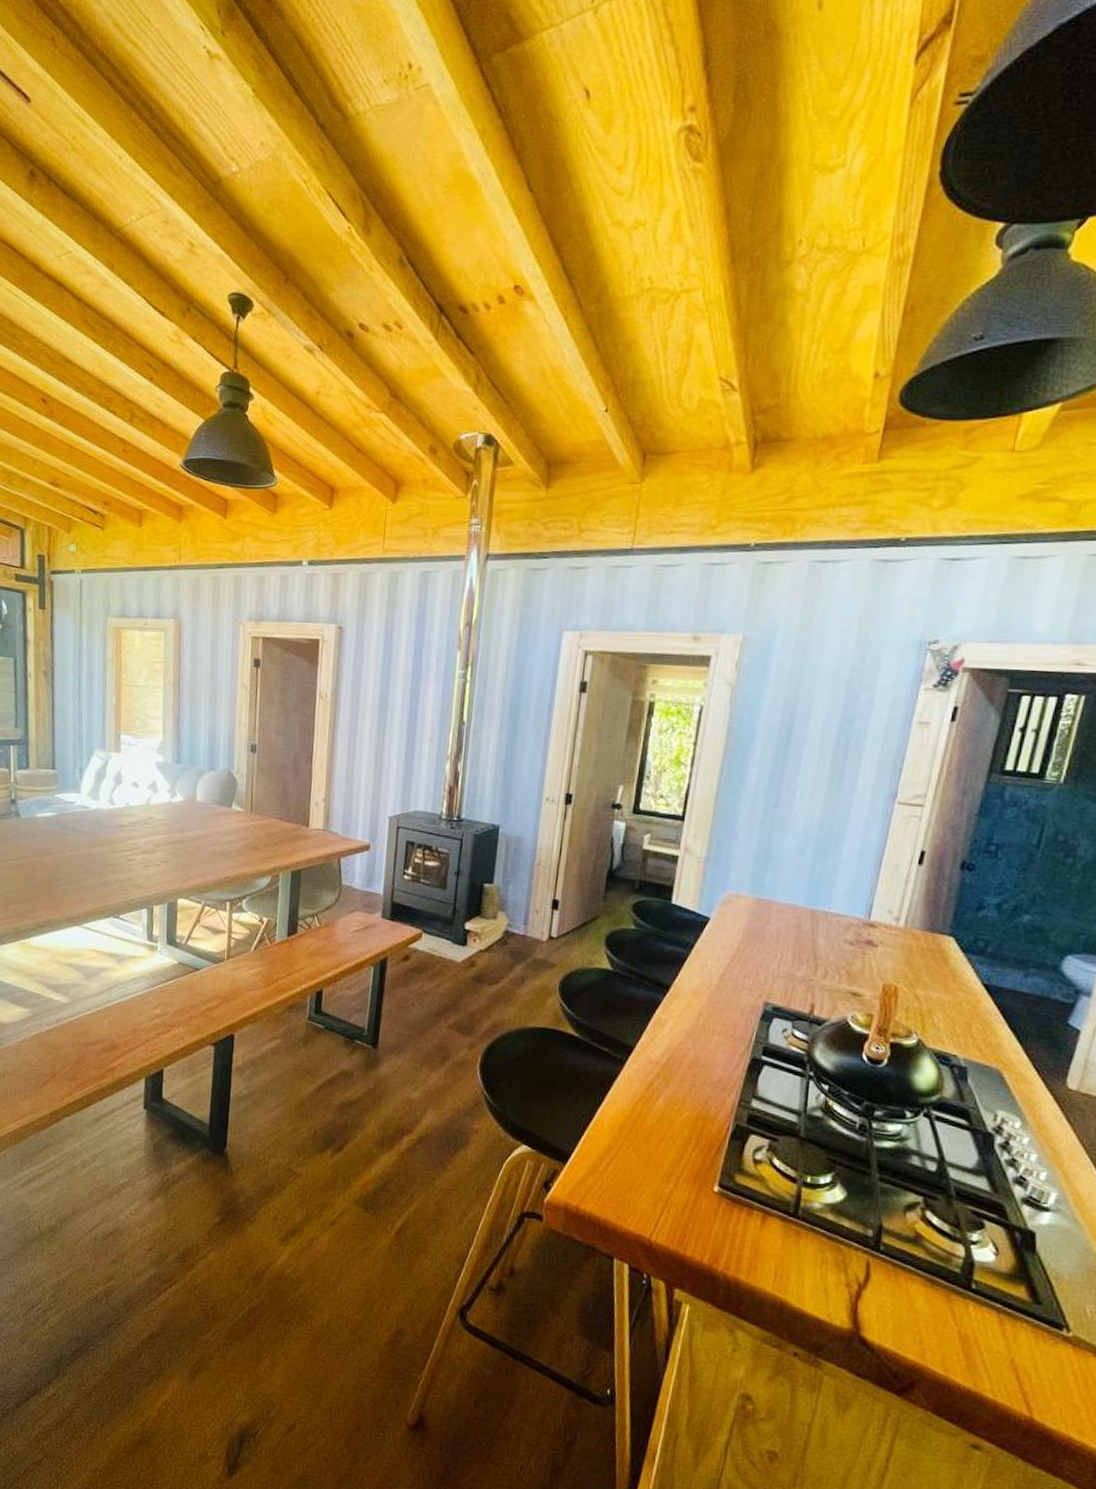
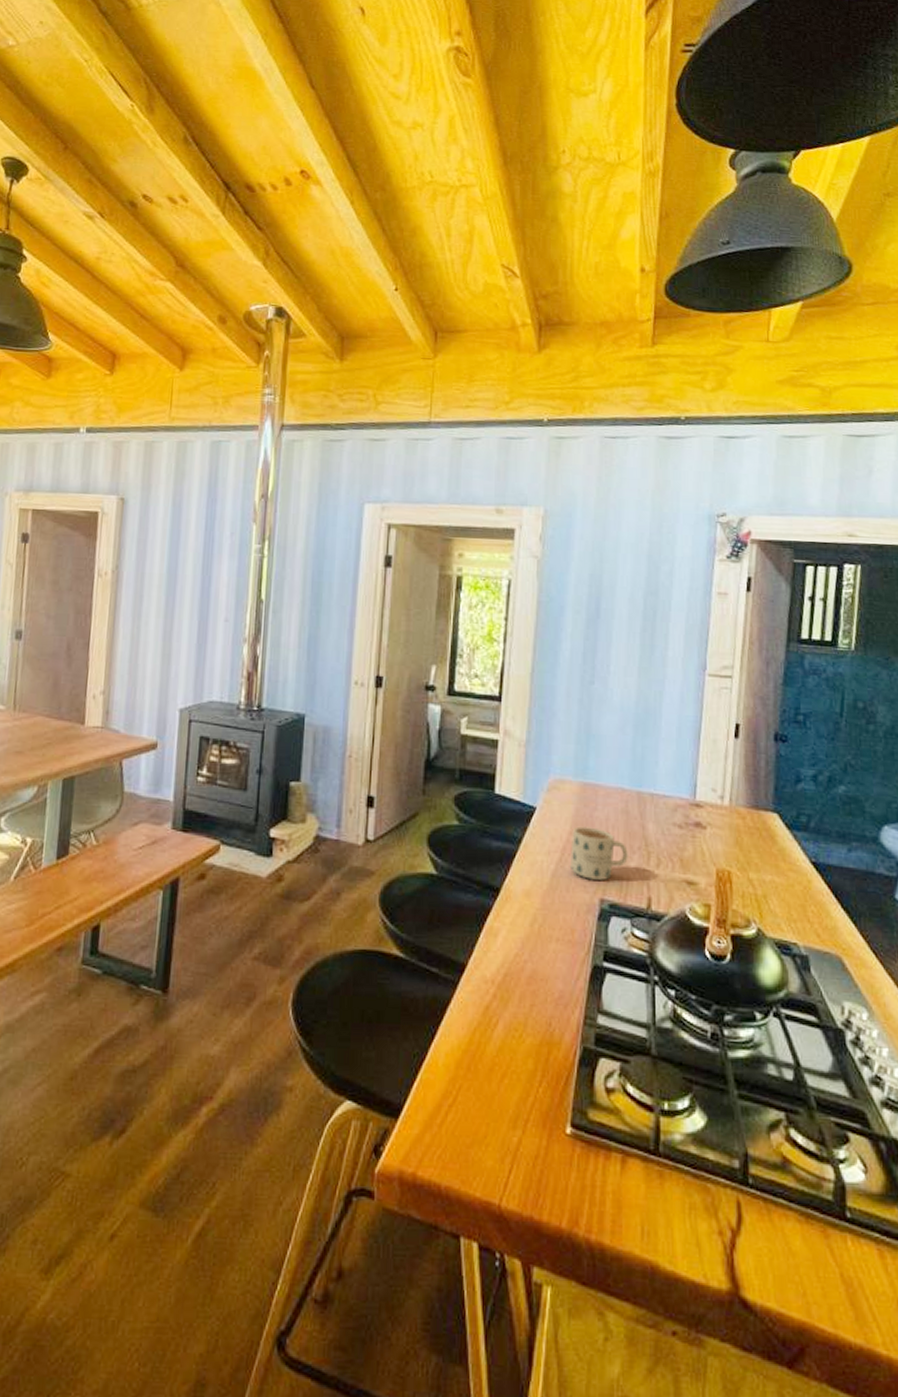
mug: none [738,937,797,986] -> present [570,826,630,880]

